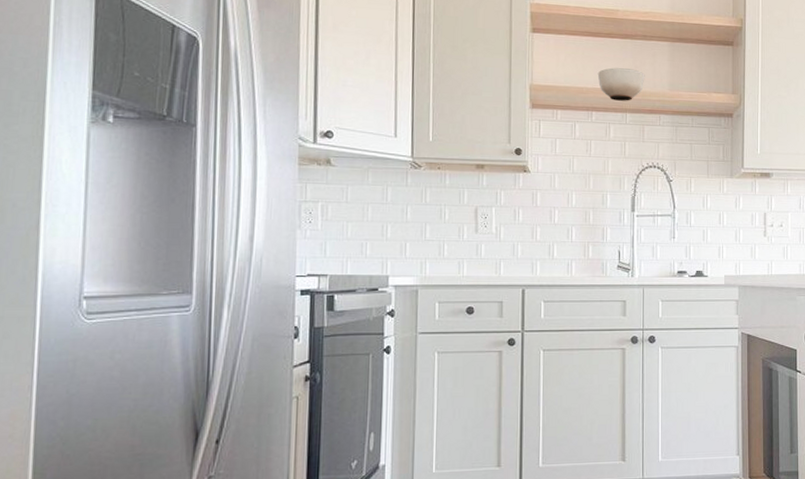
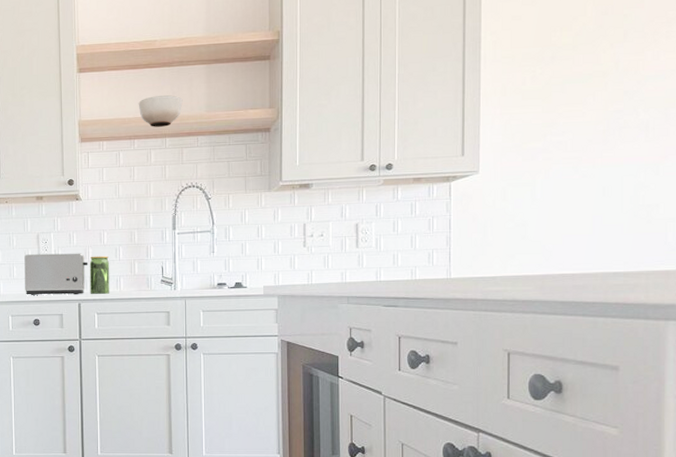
toaster: none [457,230,535,280] -> present [24,253,88,296]
jar: none [536,236,561,280] -> present [89,255,110,295]

